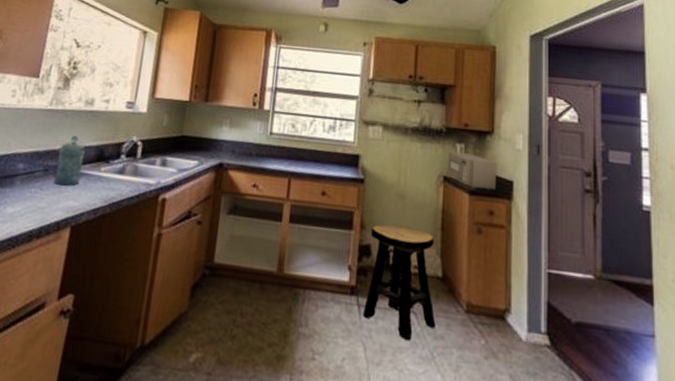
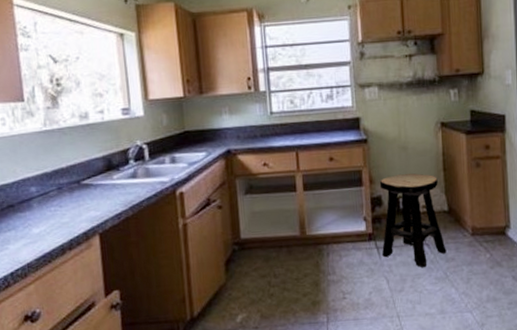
canister: present [54,136,86,186] -> none [66,151,96,200]
microwave: present [446,152,496,190] -> none [442,97,490,128]

